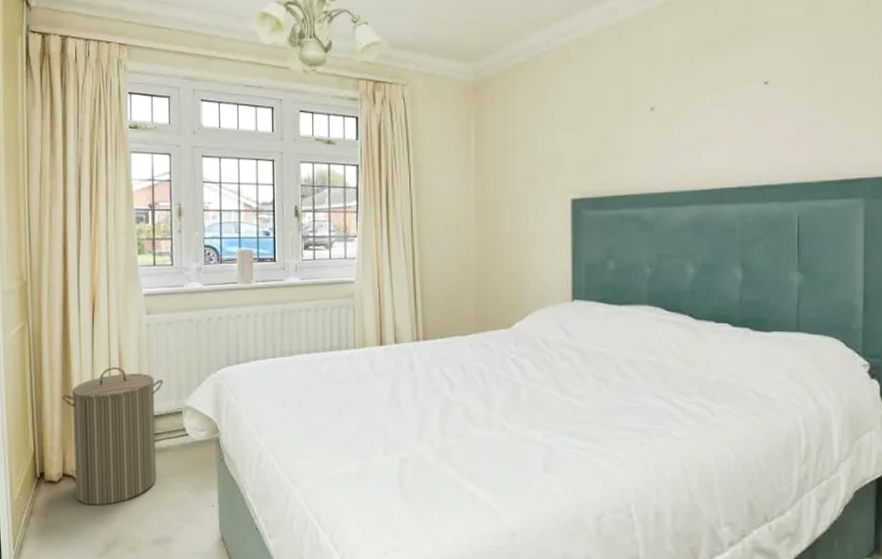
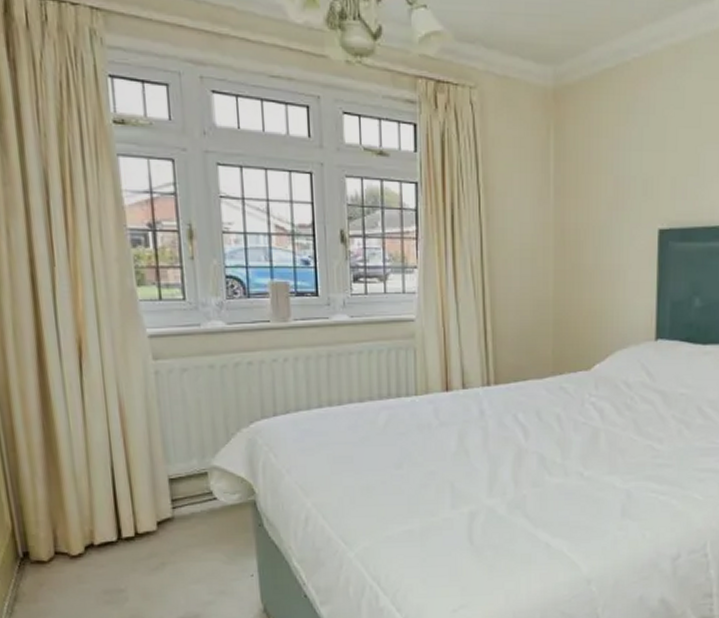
laundry hamper: present [62,367,164,506] -> none [45,424,182,586]

